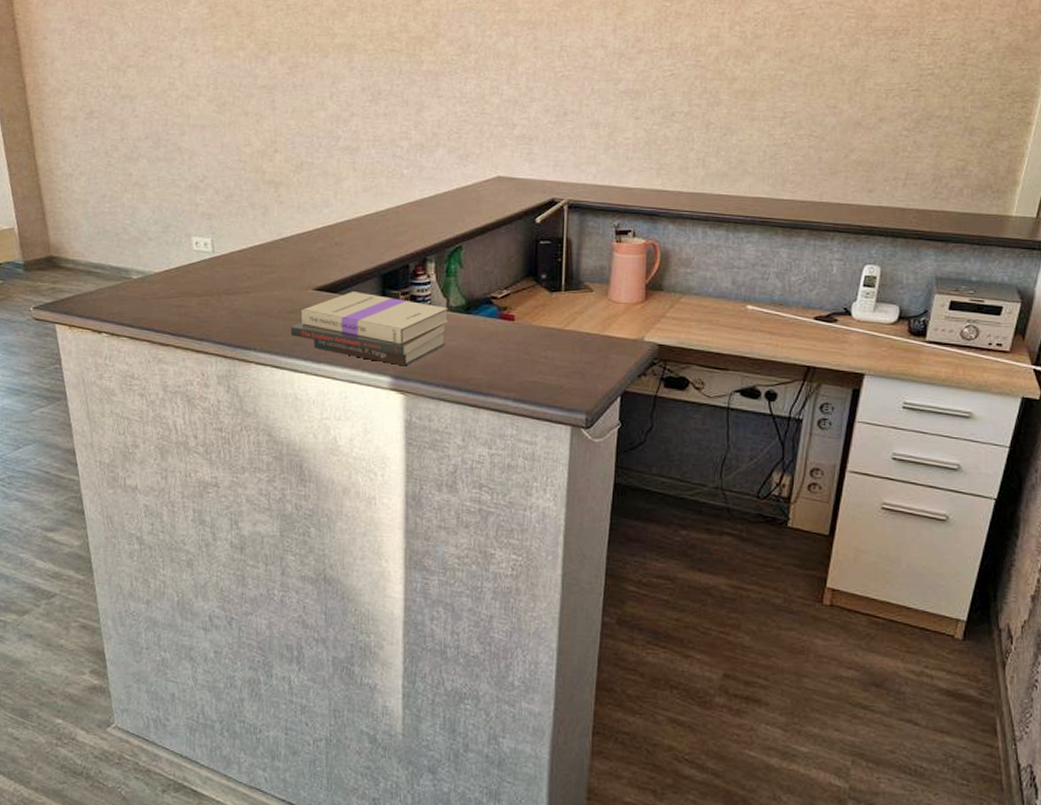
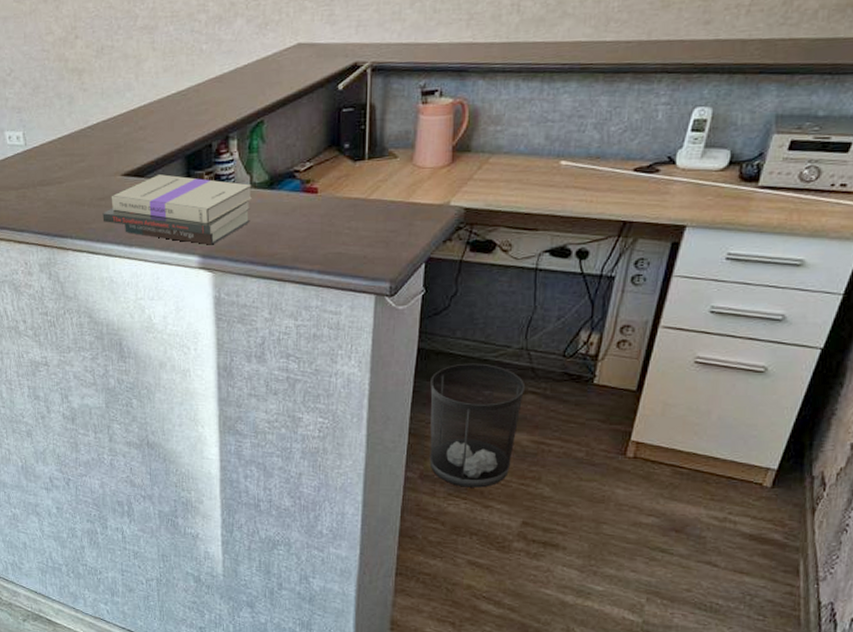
waste bin: none [627,501,722,636] -> present [429,363,526,488]

